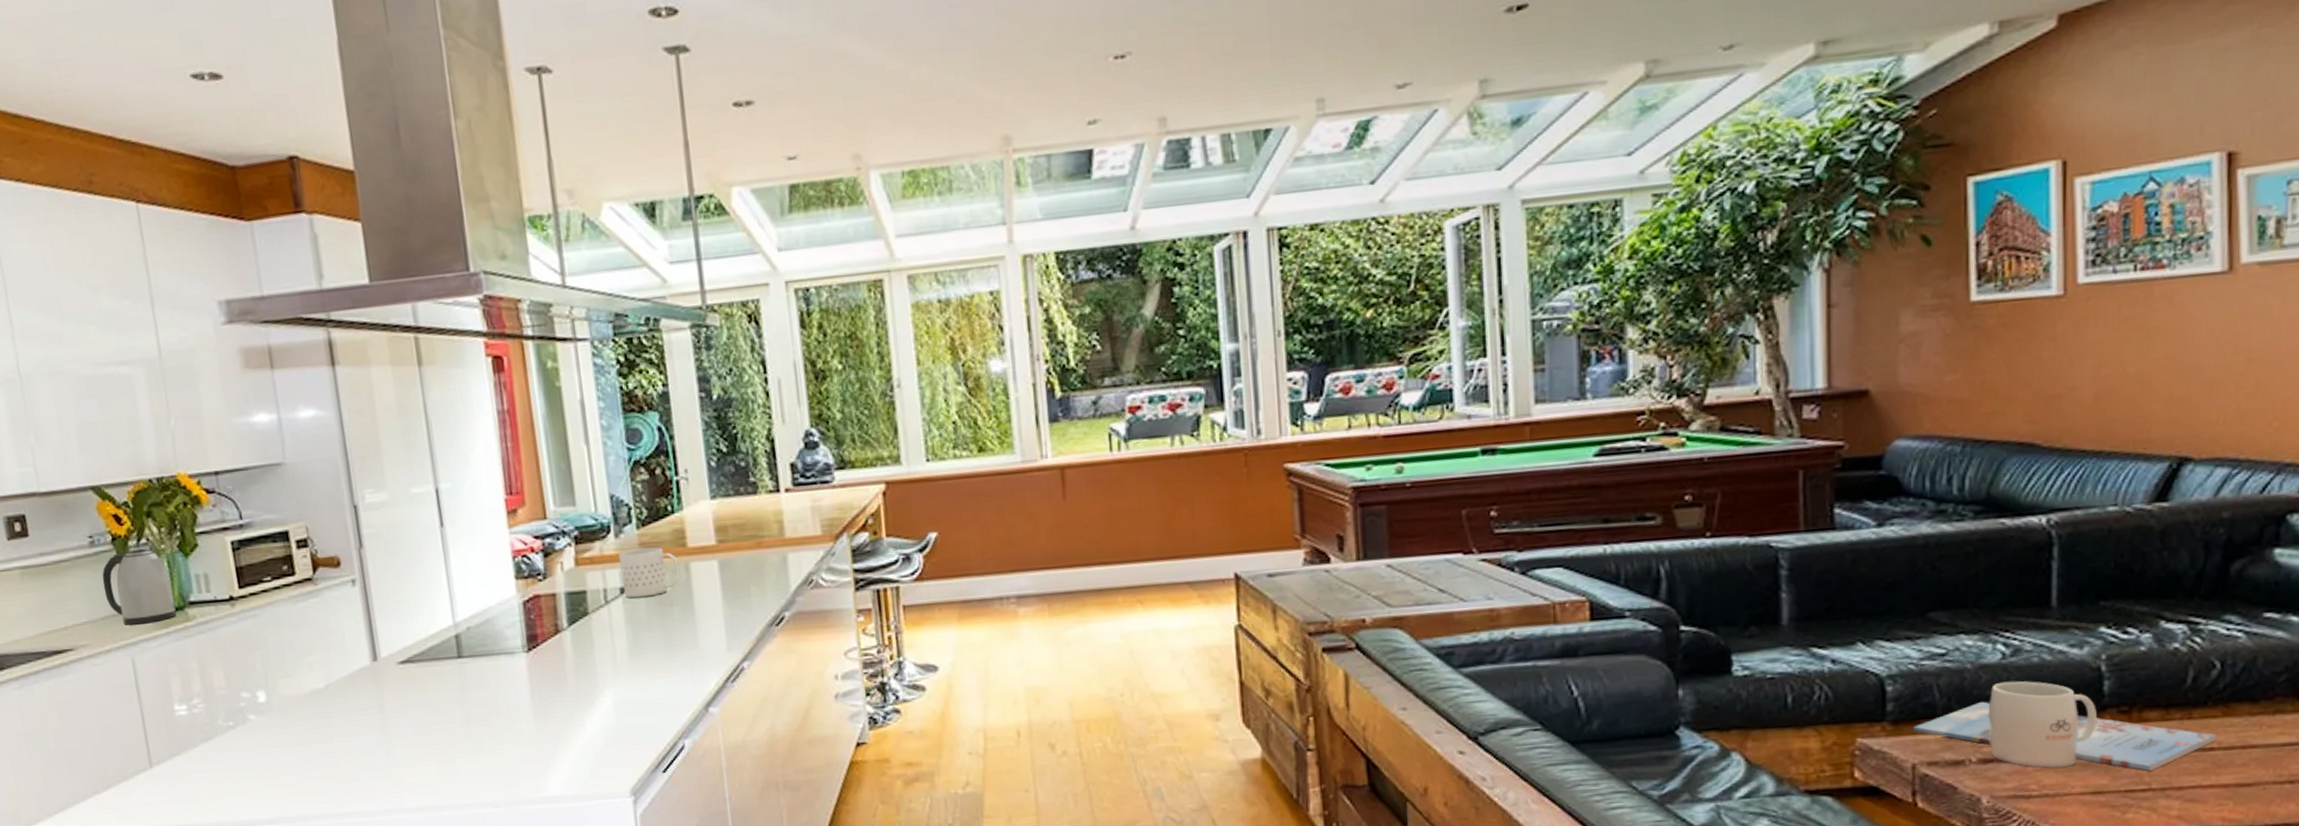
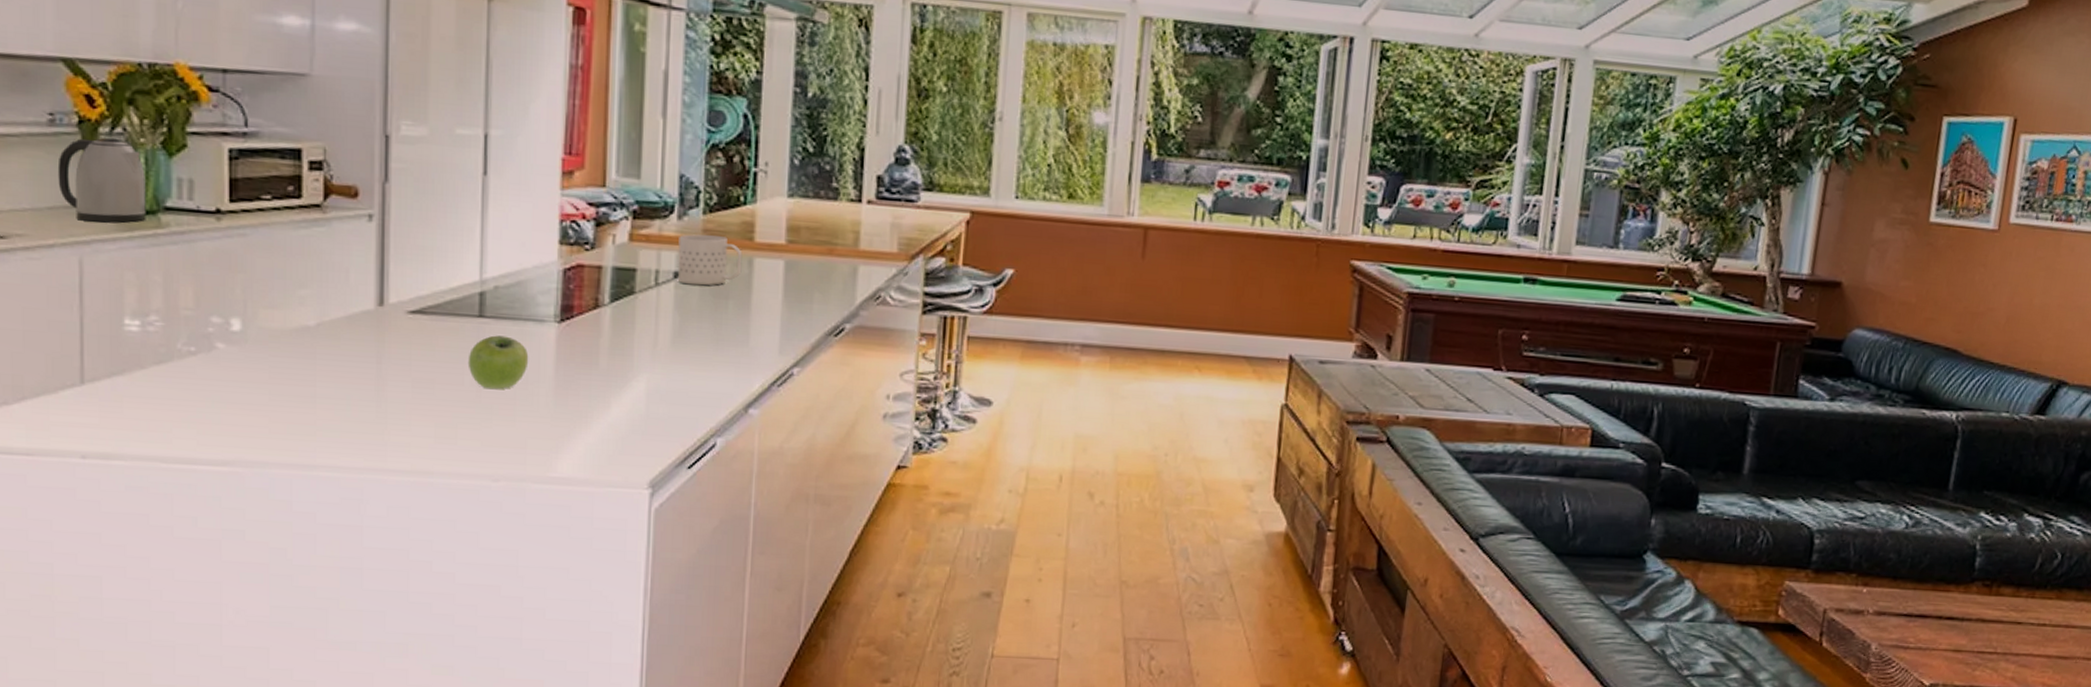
fruit: none [455,672,508,724] -> present [467,335,529,390]
magazine: present [1914,701,2217,771] -> none [1829,562,2050,637]
mug: present [1988,681,2098,768] -> none [1884,547,1968,626]

